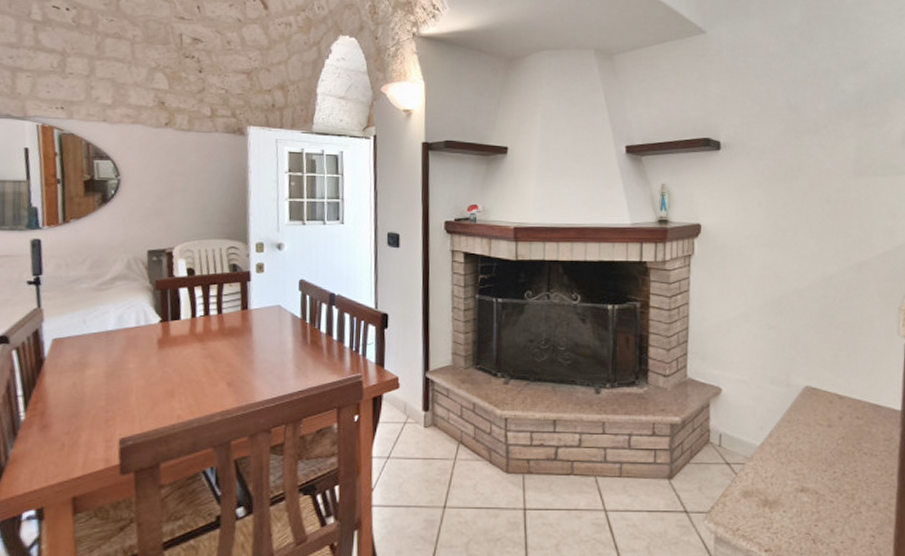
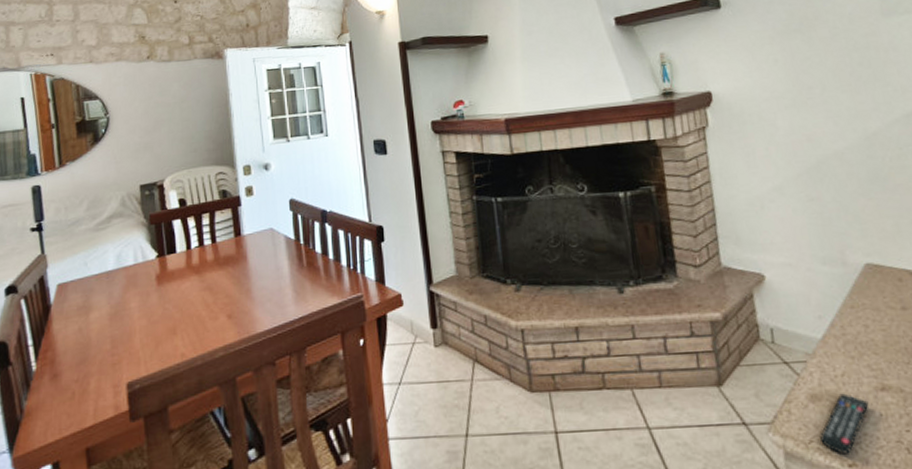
remote control: none [746,492,789,541] -> present [820,393,869,455]

